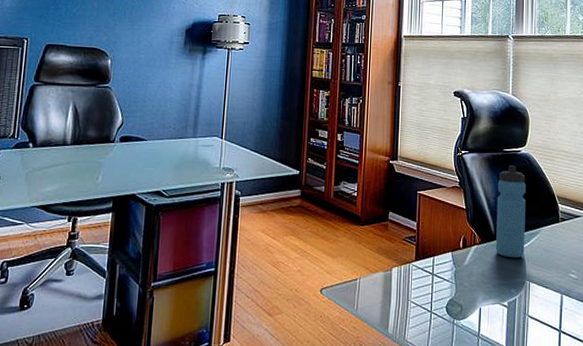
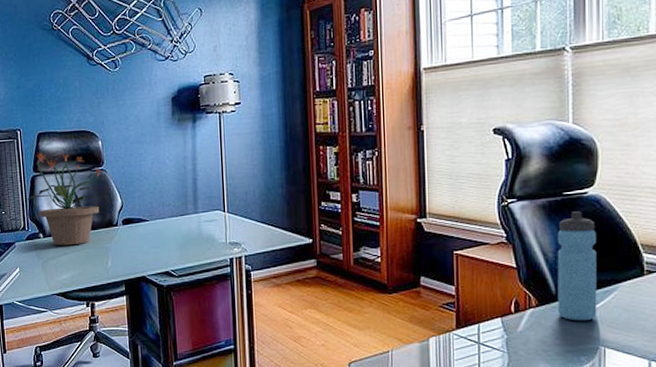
potted plant: none [21,62,108,158] -> present [26,152,103,246]

